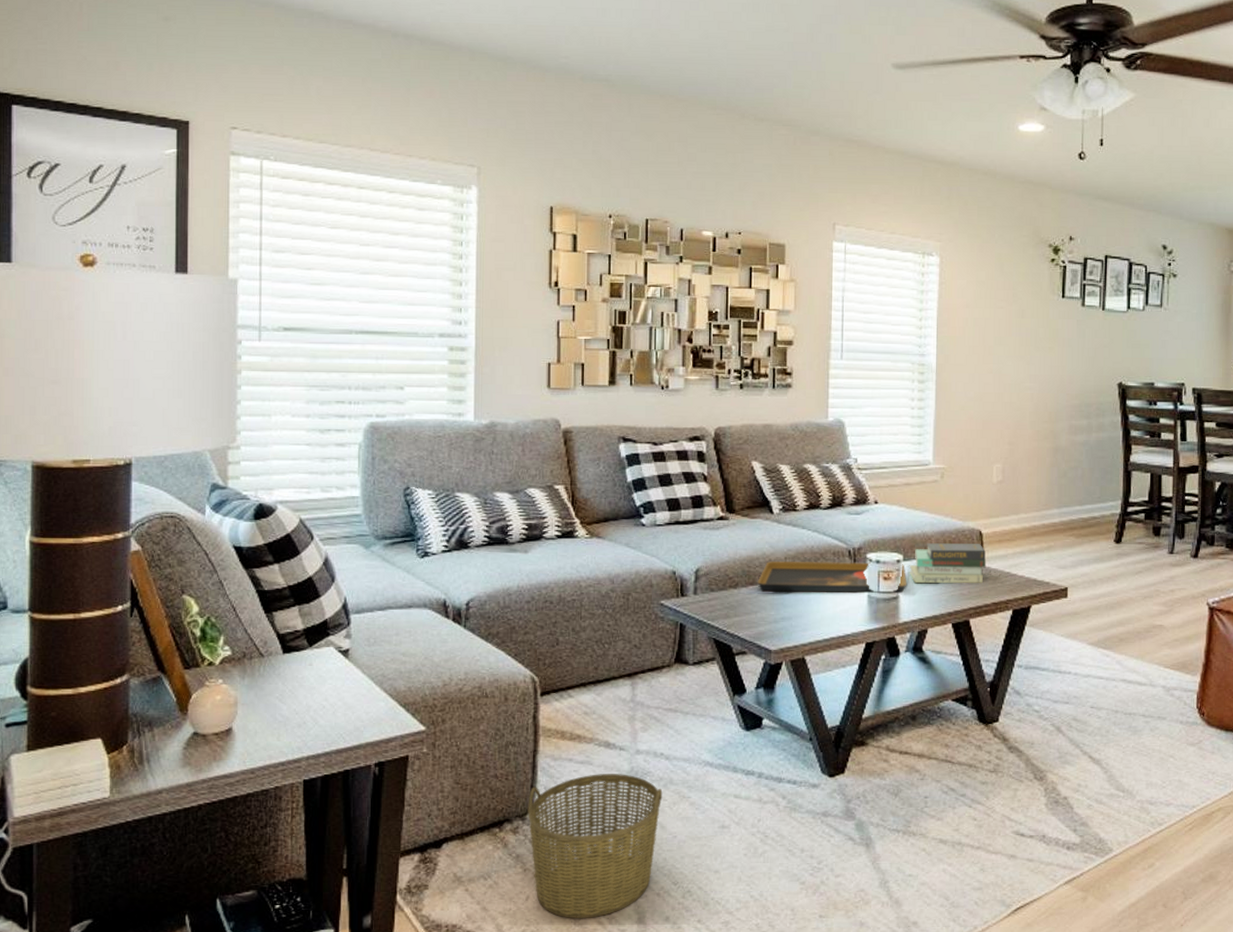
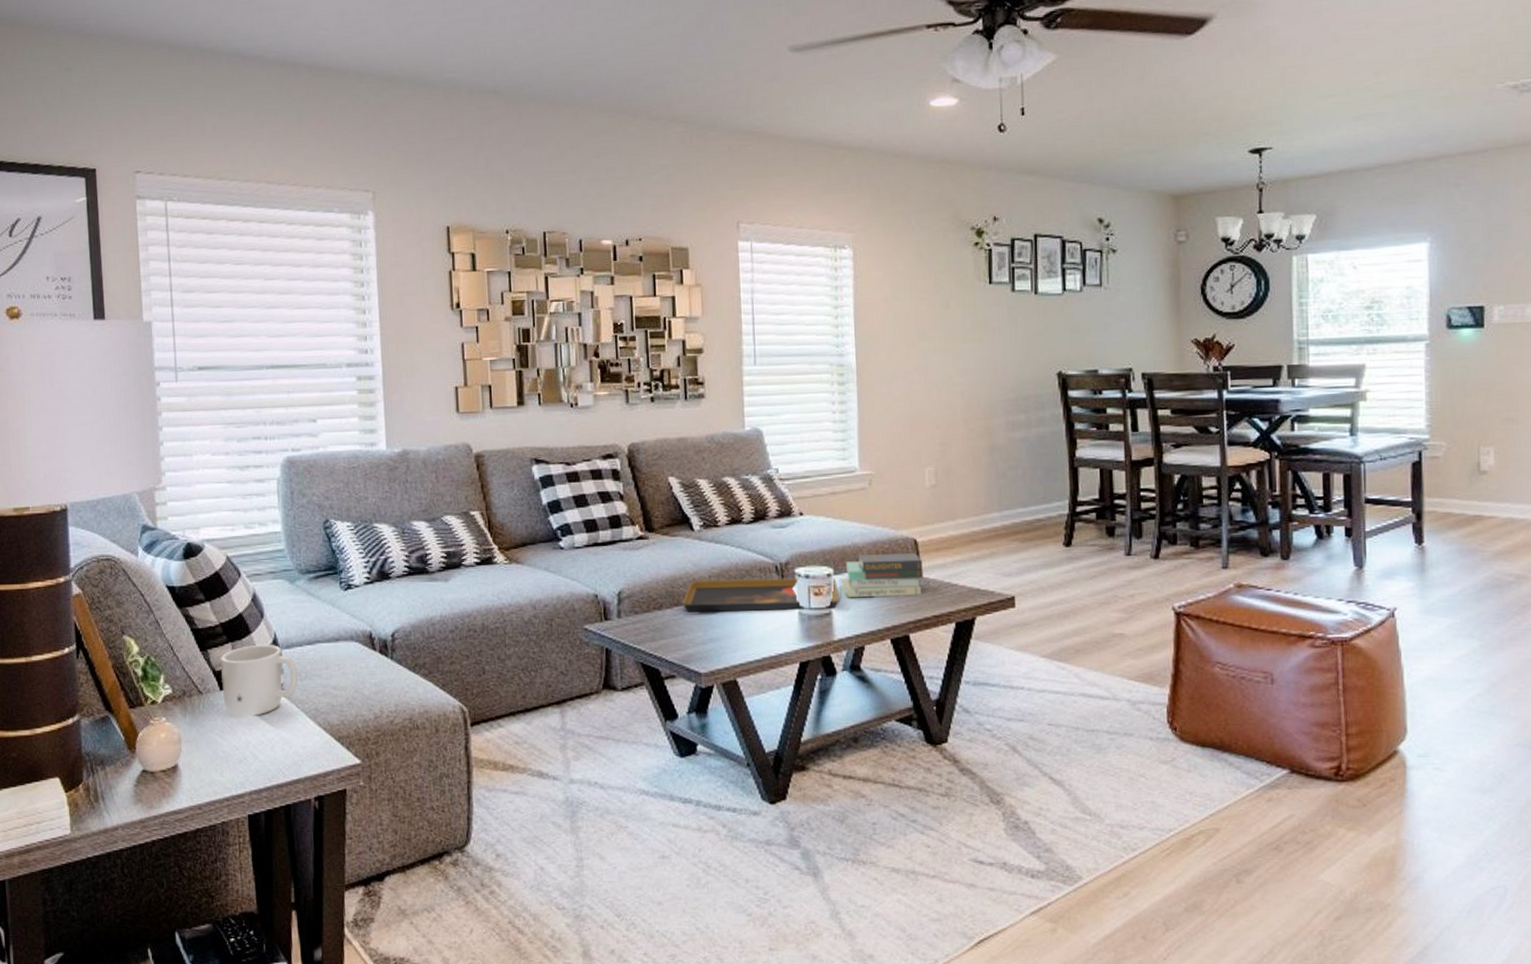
mug: none [286,608,367,681] -> present [221,644,299,717]
basket: present [528,774,663,918] -> none [465,804,600,951]

